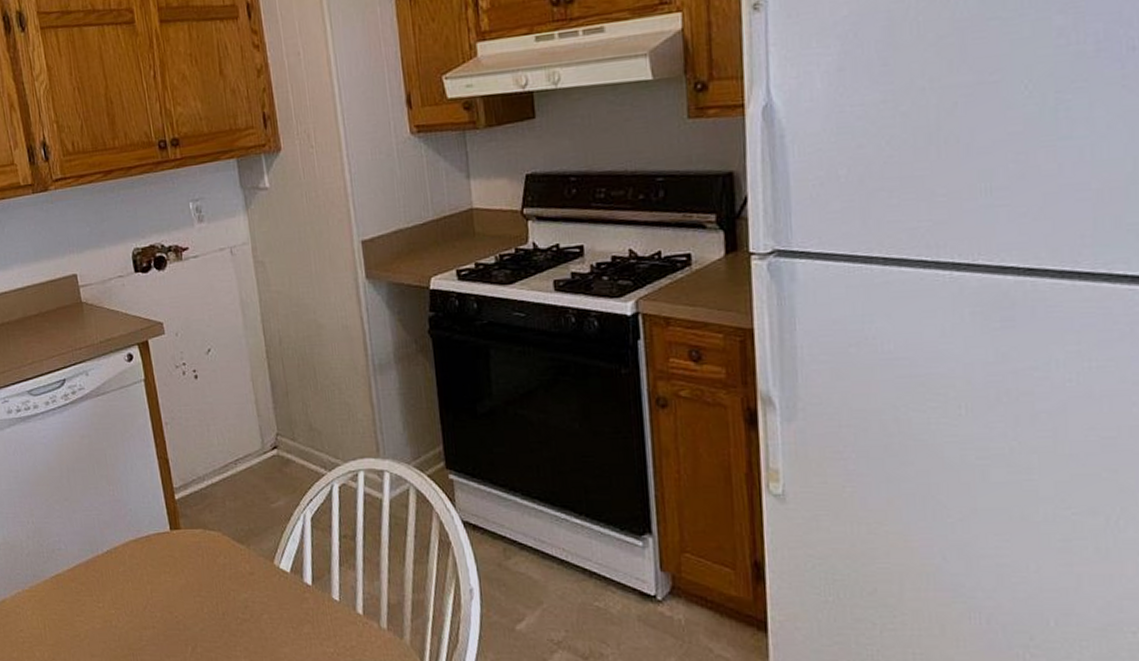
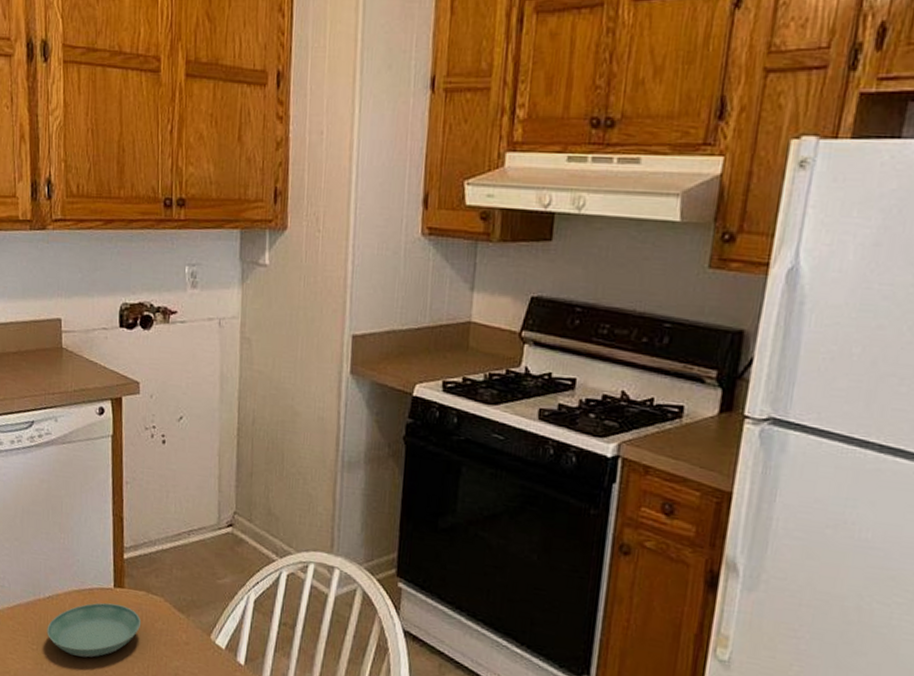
saucer: none [110,547,204,606] -> present [47,602,142,658]

